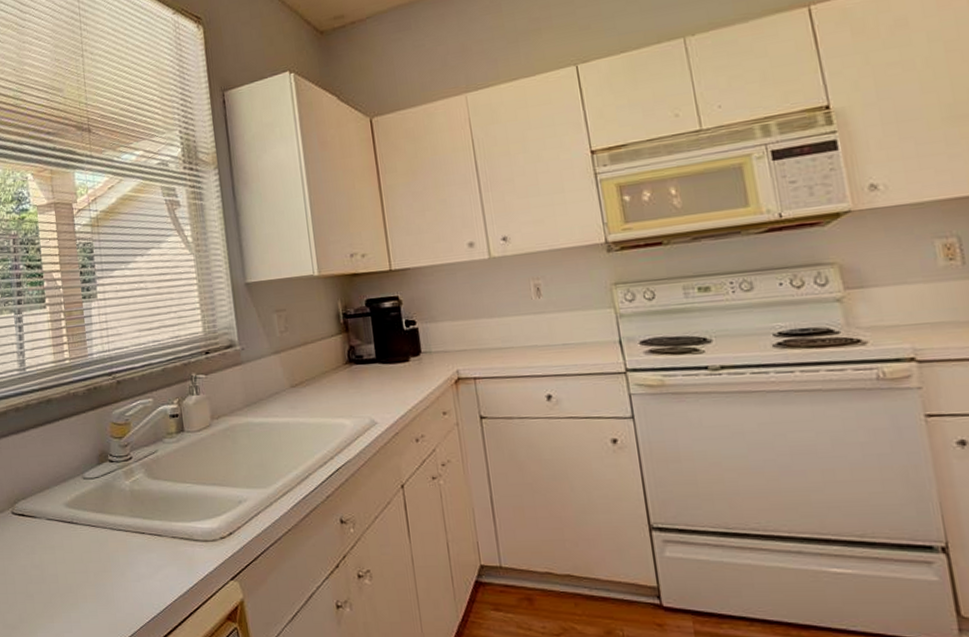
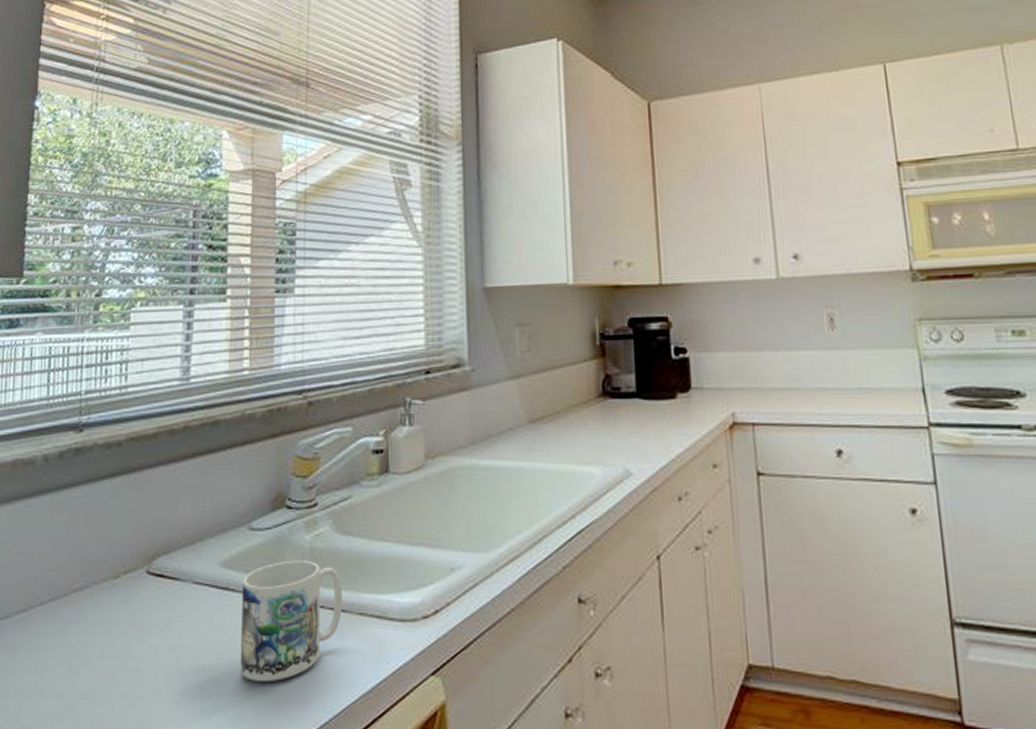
mug: none [82,499,159,589] -> present [241,560,342,683]

